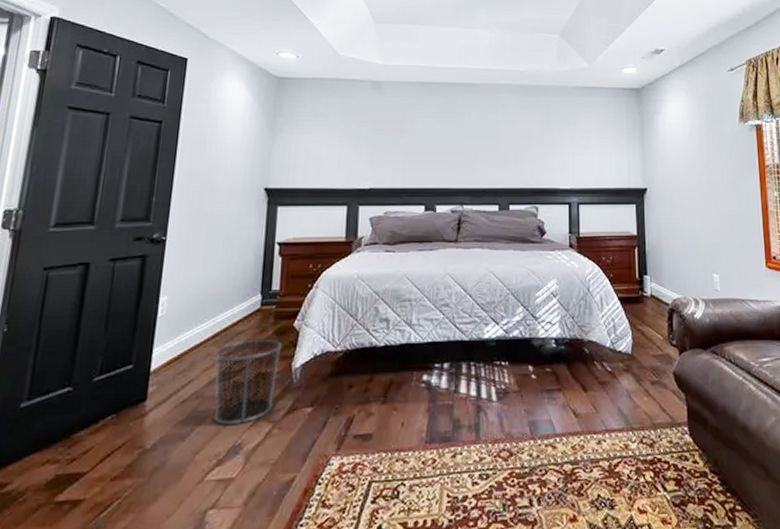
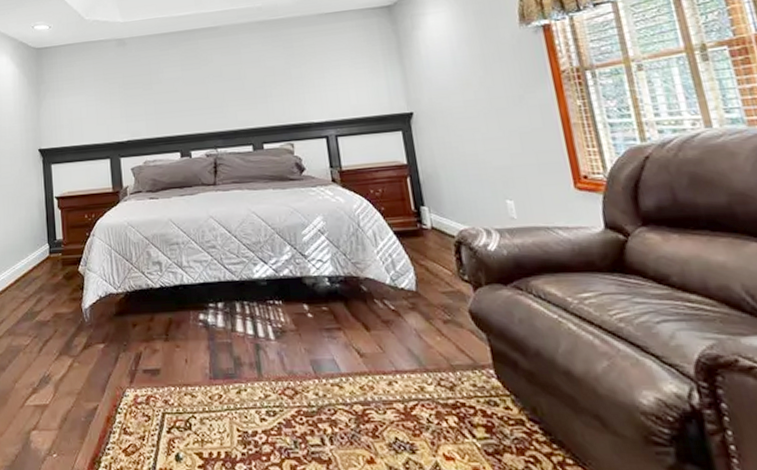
waste bin: present [213,338,282,425] -> none [19,282,71,358]

